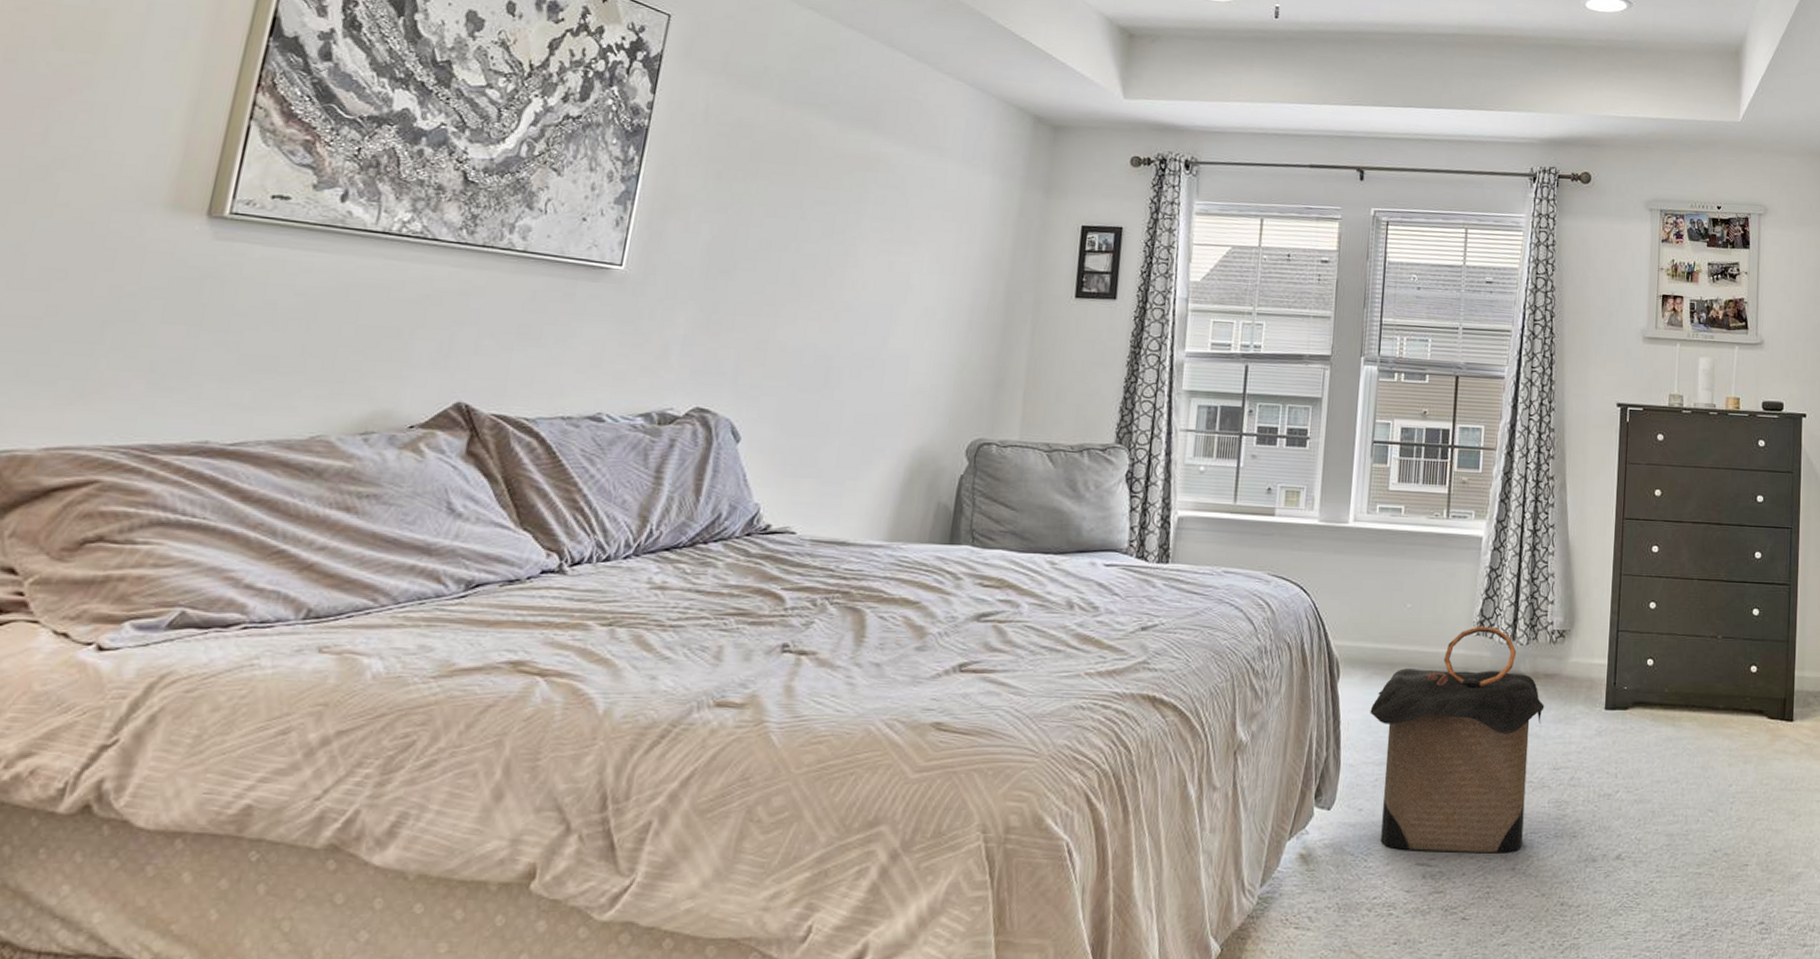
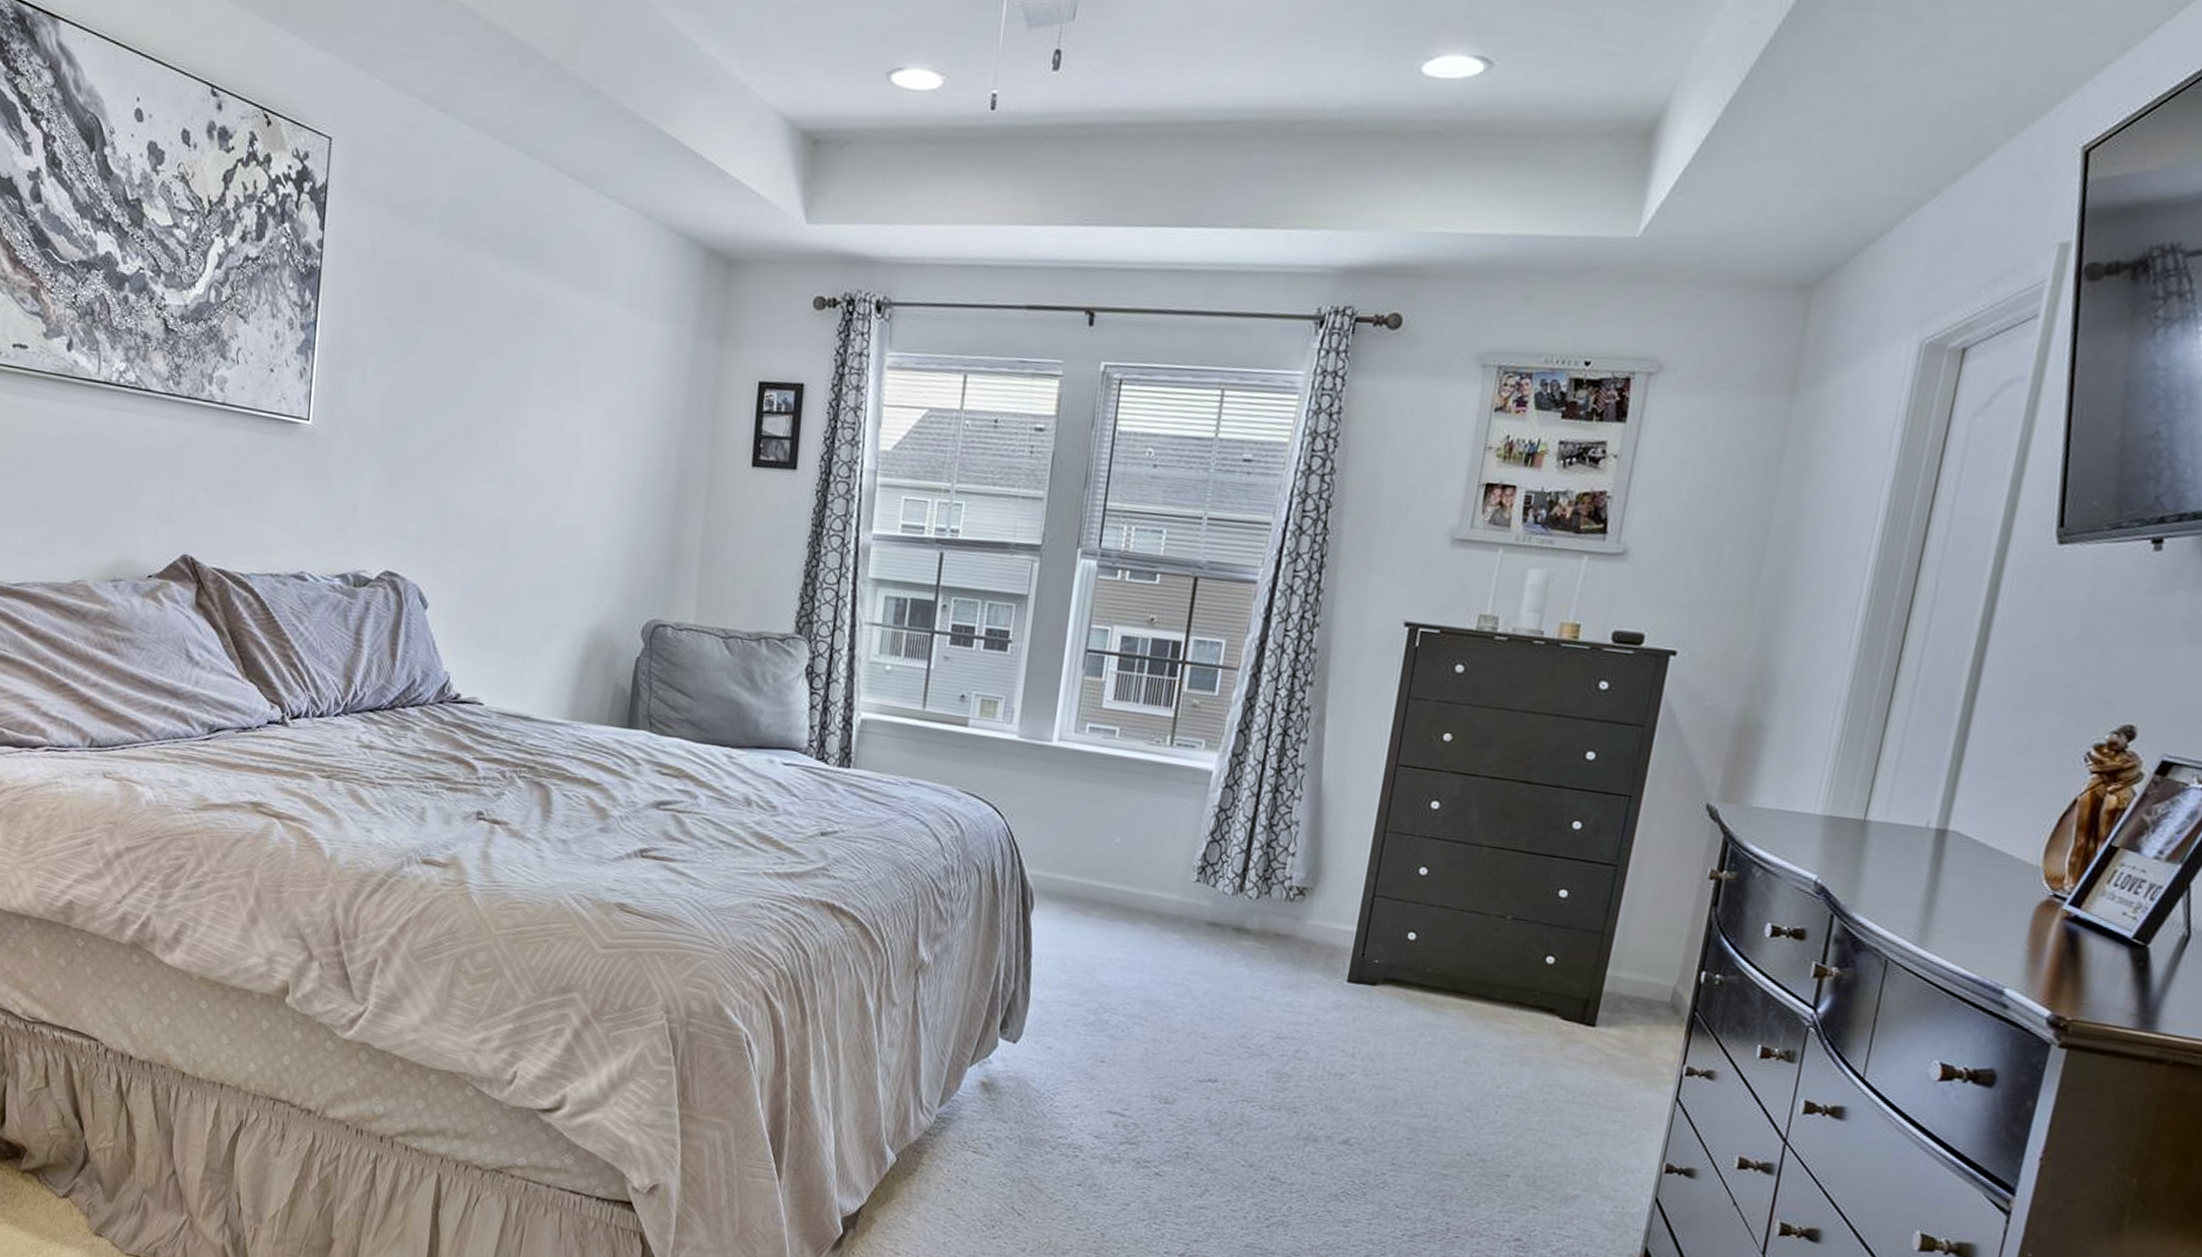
laundry hamper: present [1370,626,1545,852] -> none [1065,871,1272,1117]

